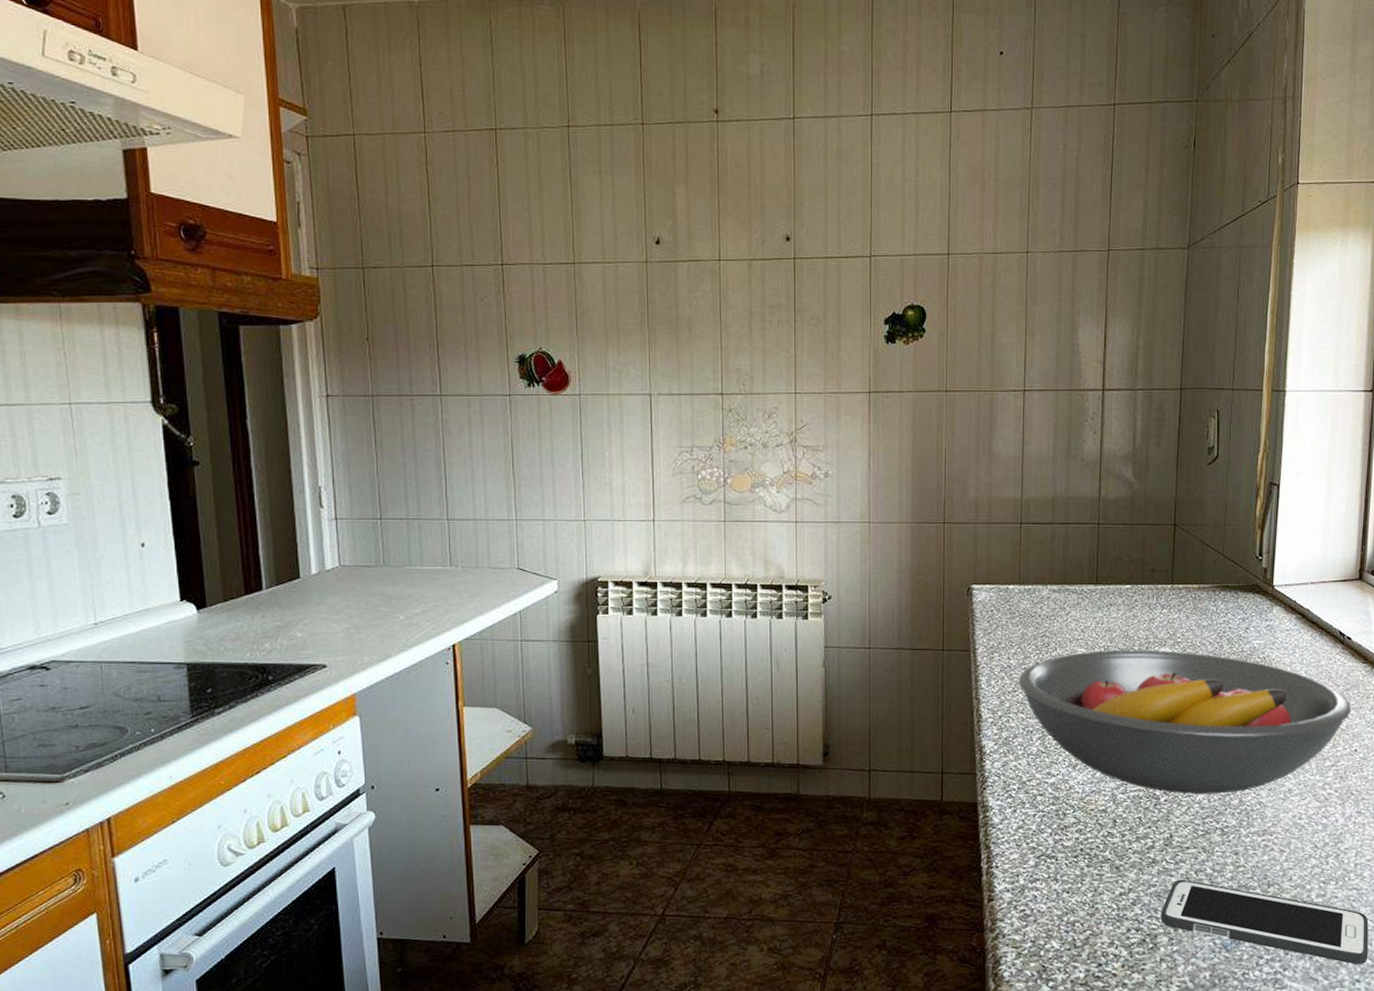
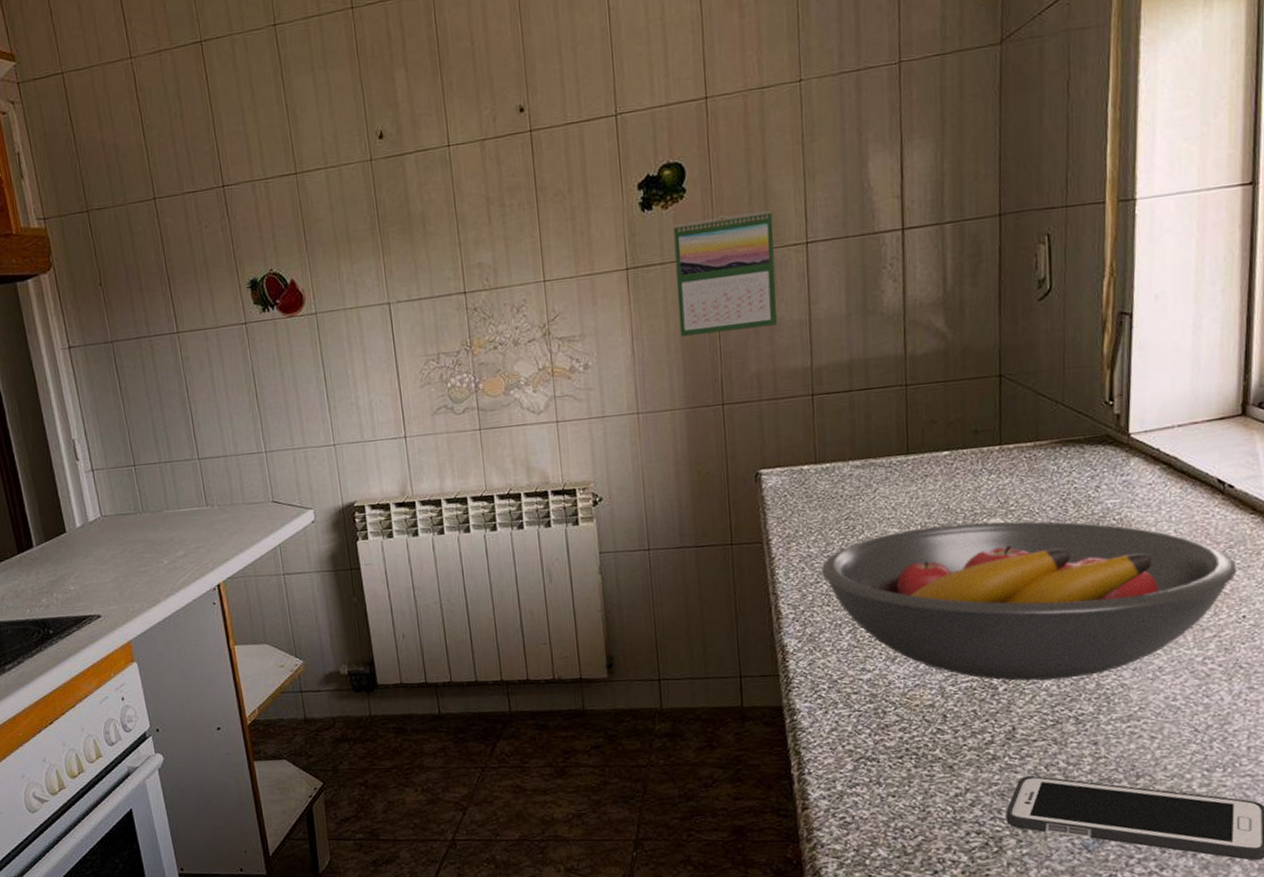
calendar: none [911,356,997,458] -> present [673,210,777,337]

